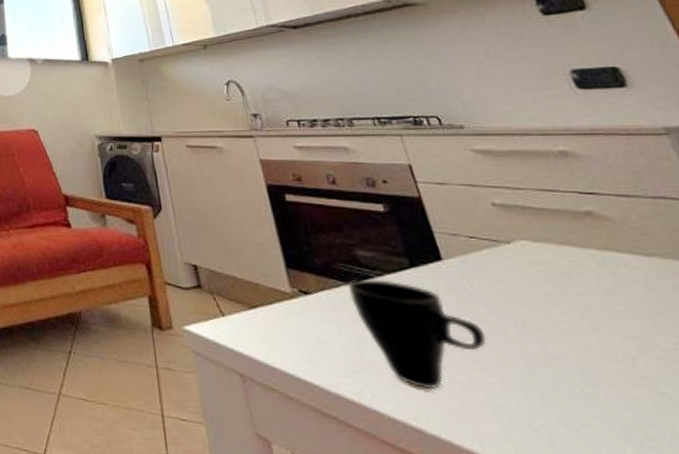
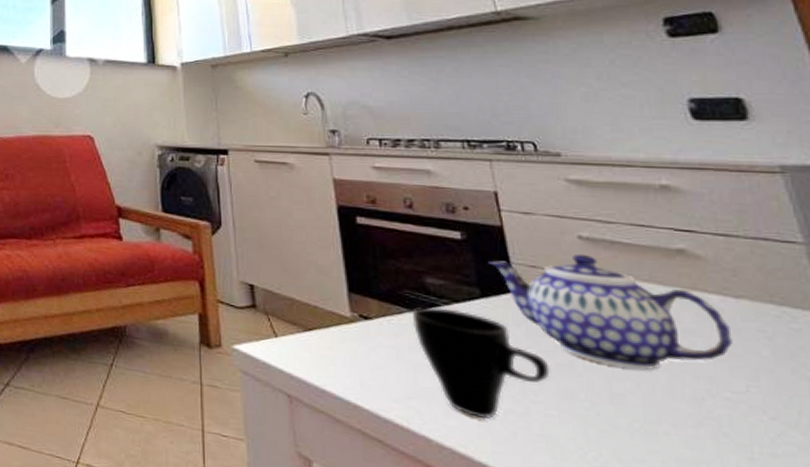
teapot: none [412,220,653,332] -> present [488,253,733,370]

